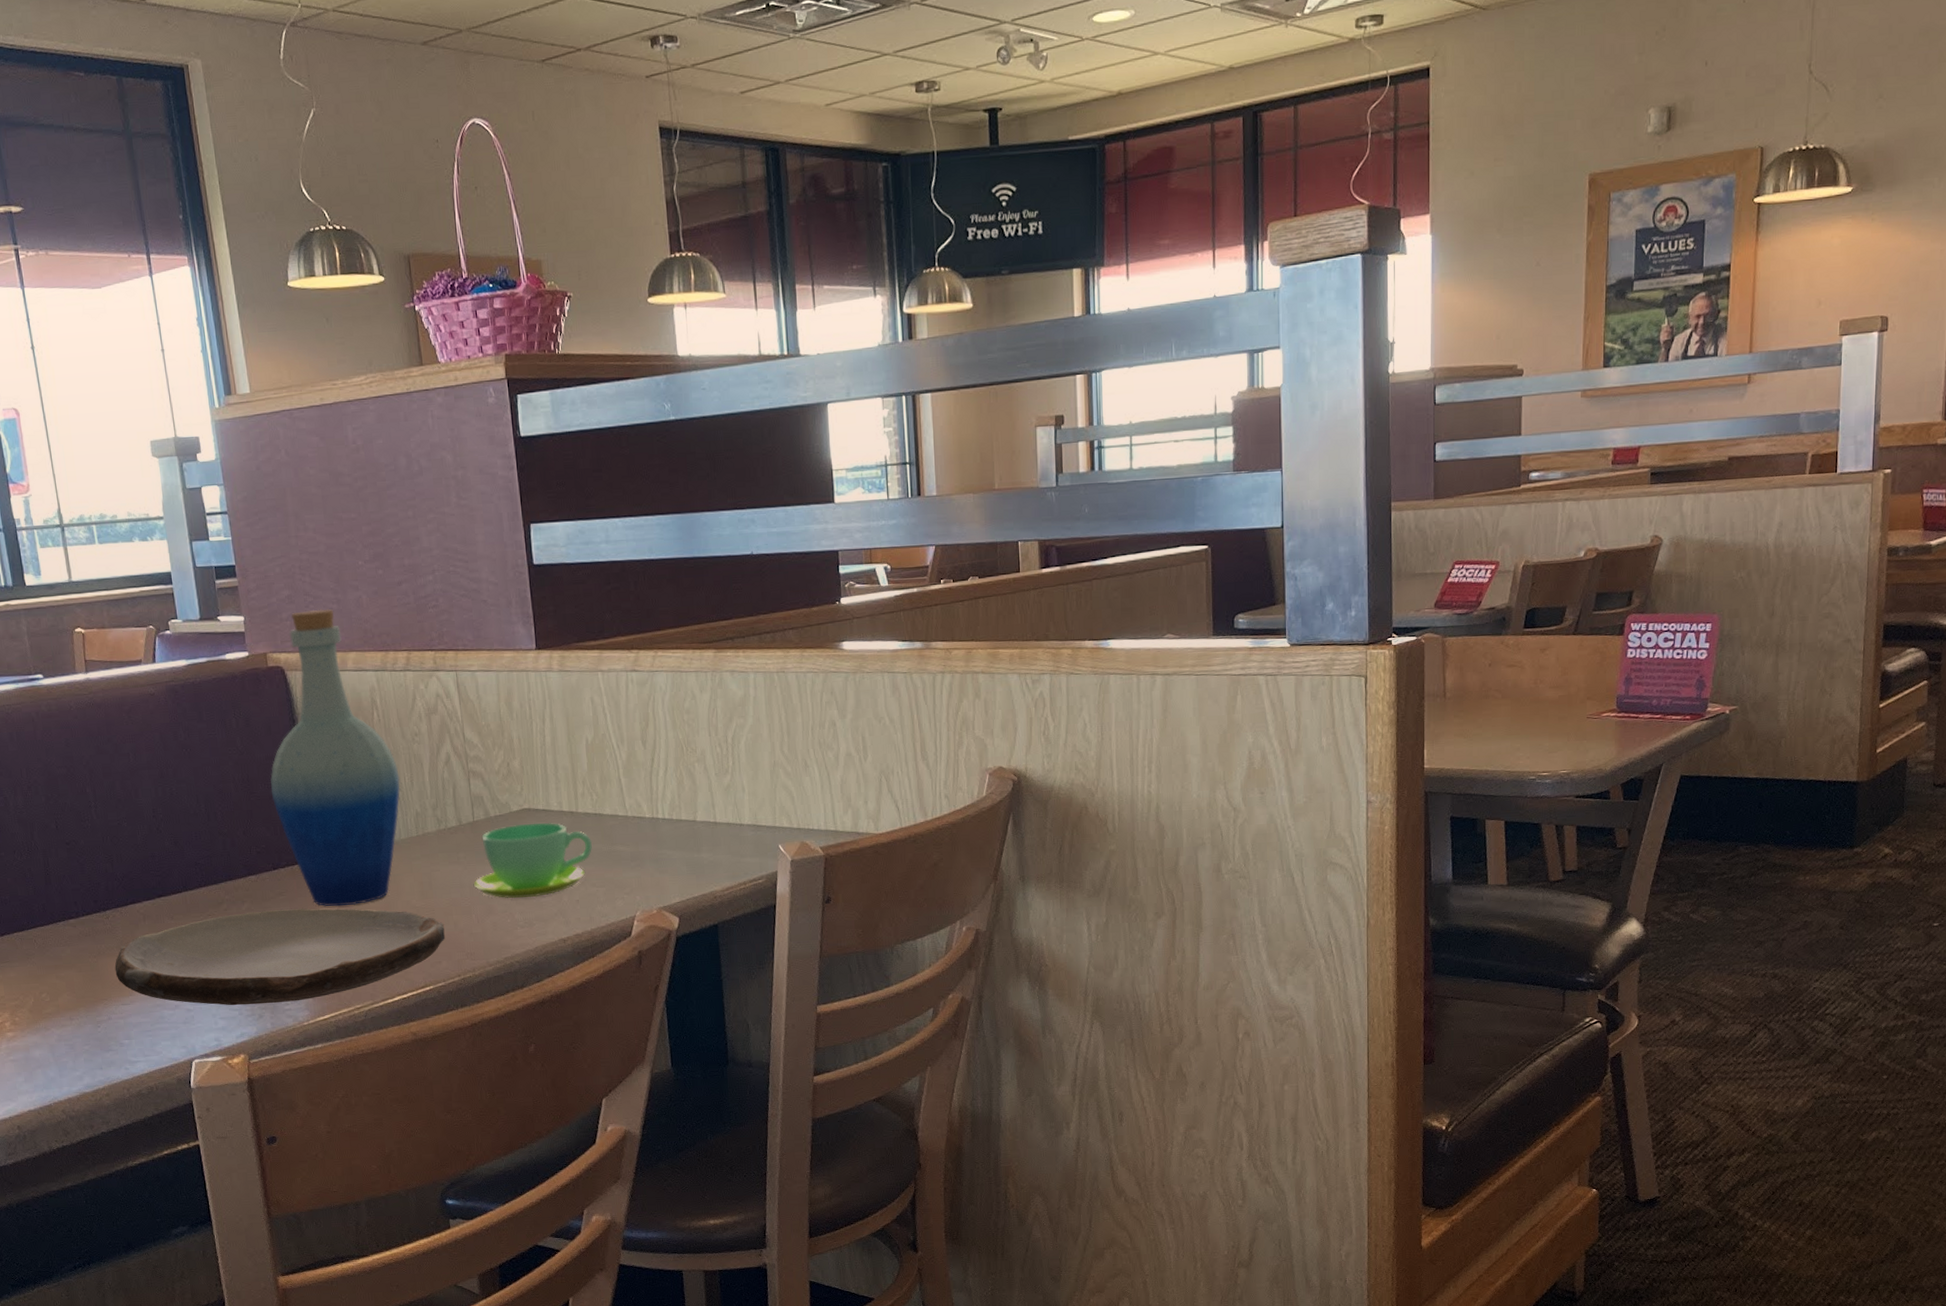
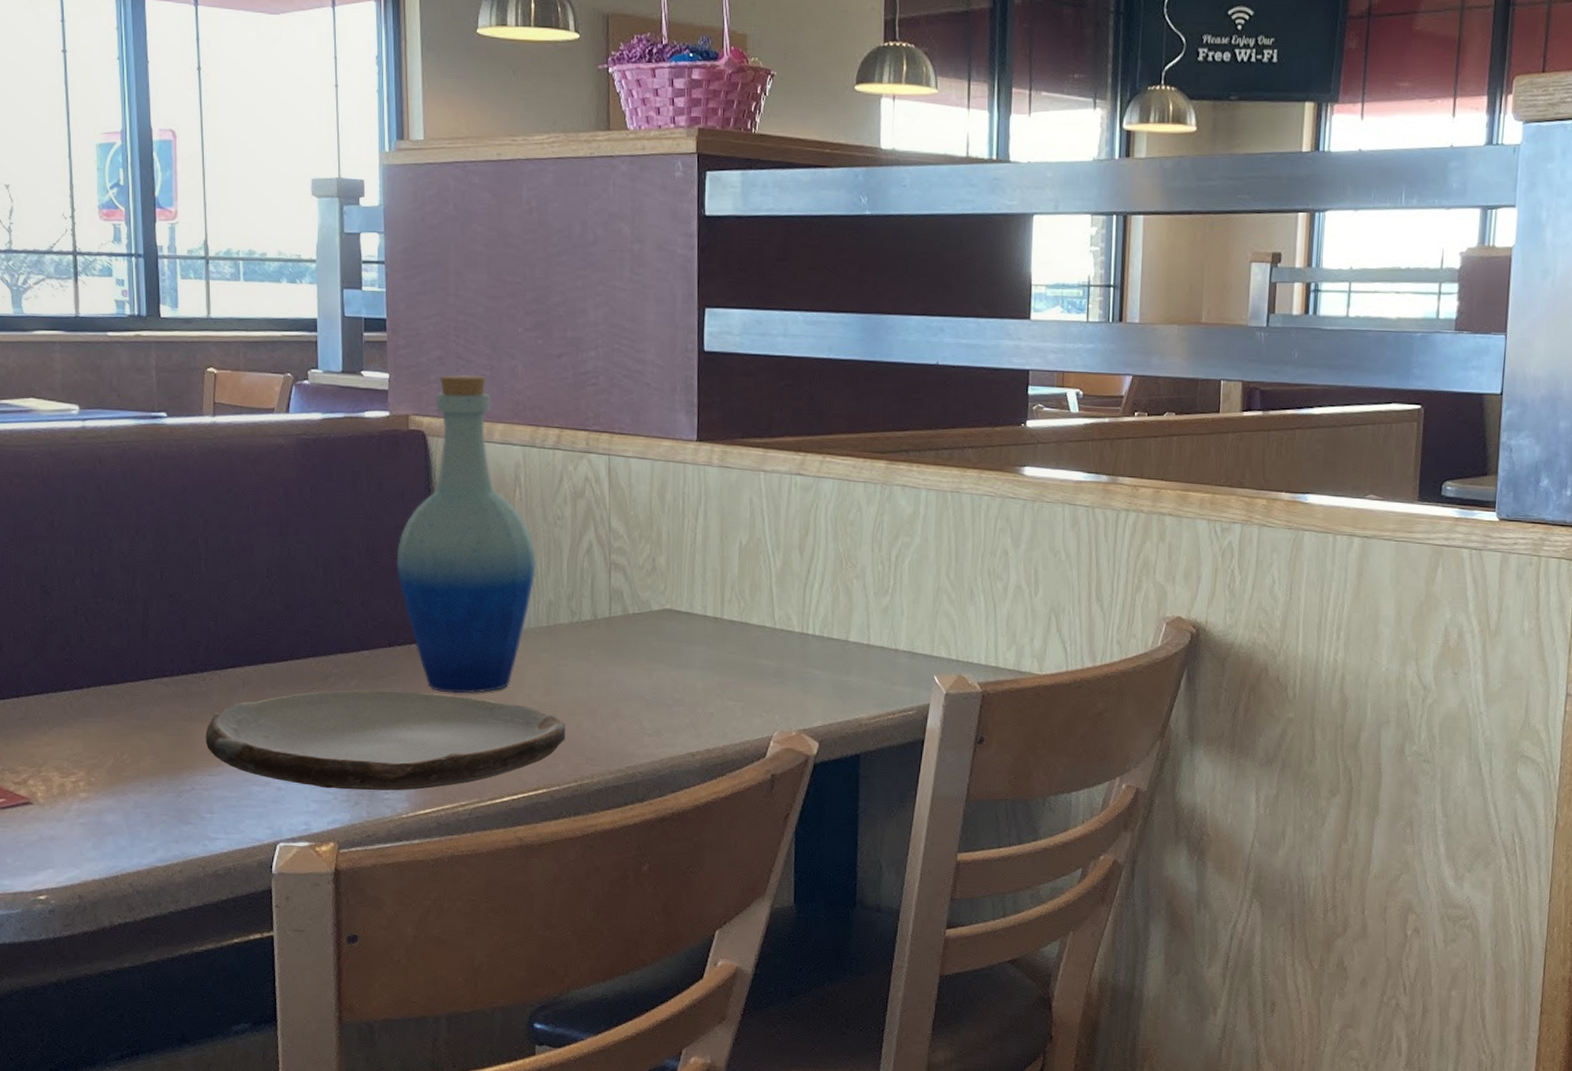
cup: present [473,822,593,899] -> none [602,624,735,706]

